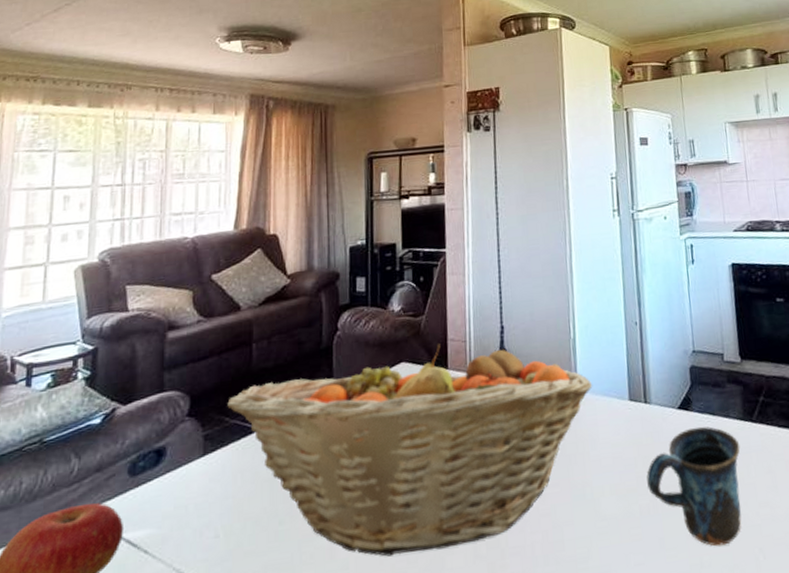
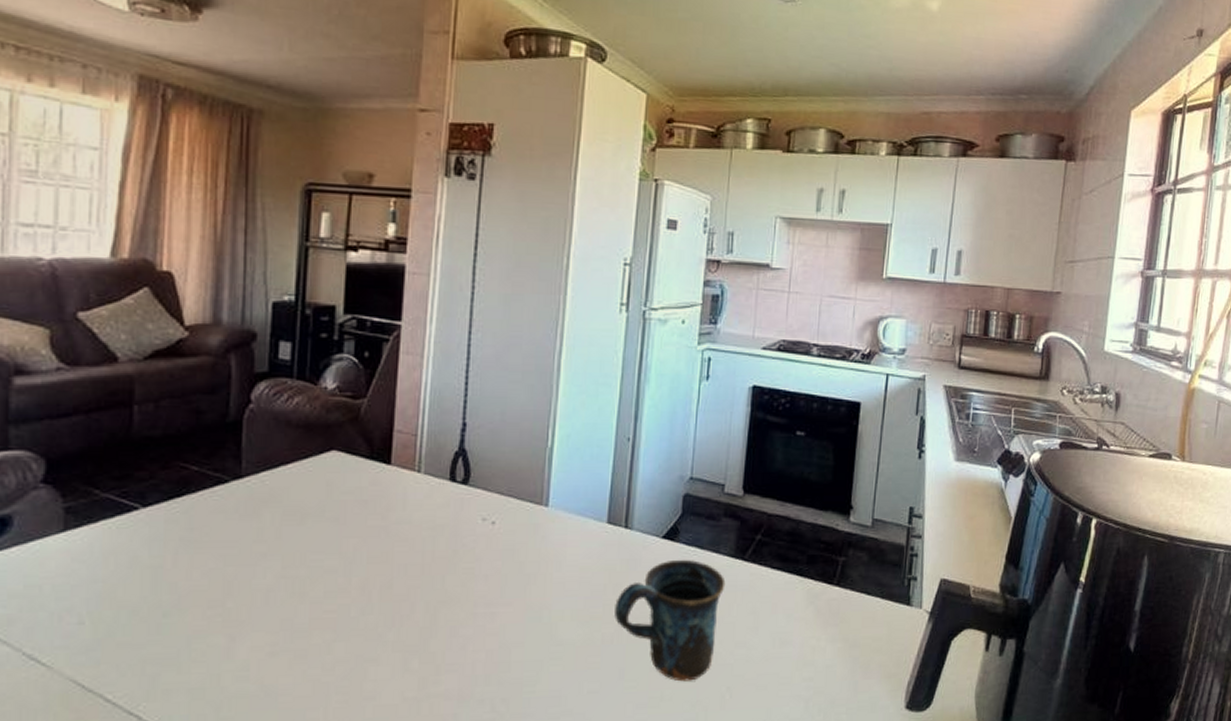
fruit basket: present [227,344,593,557] -> none [97,434,567,662]

